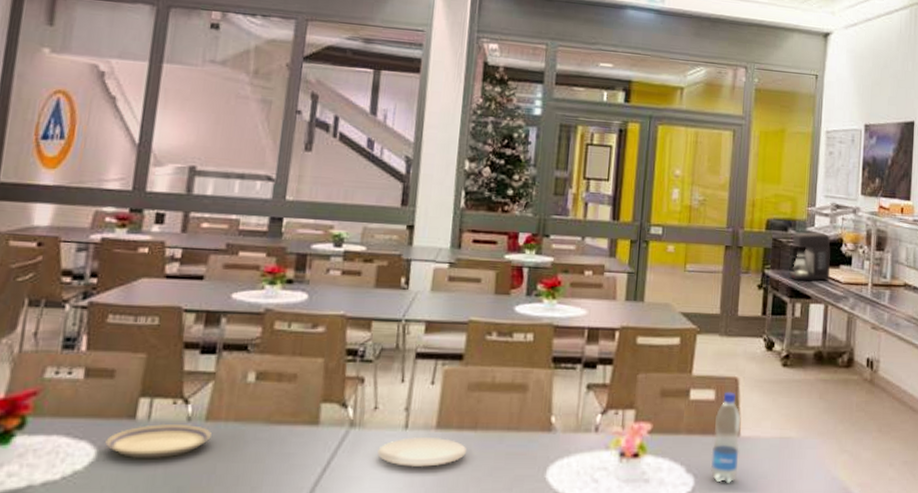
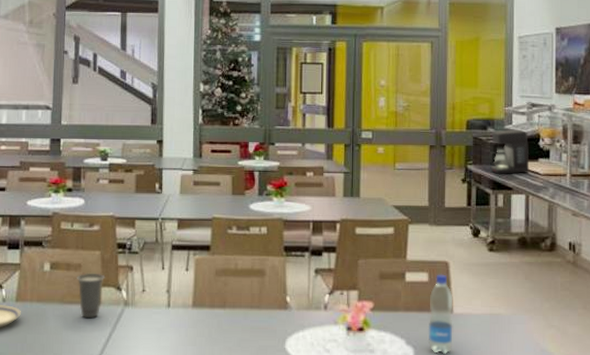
cup: none [290,385,328,443] -> present [77,273,106,319]
plate: present [377,437,466,467] -> none [148,314,218,338]

